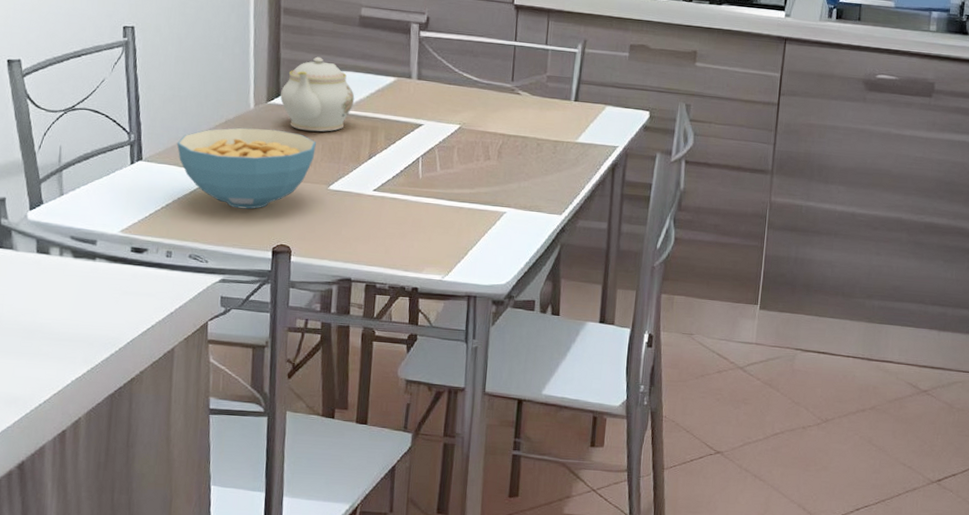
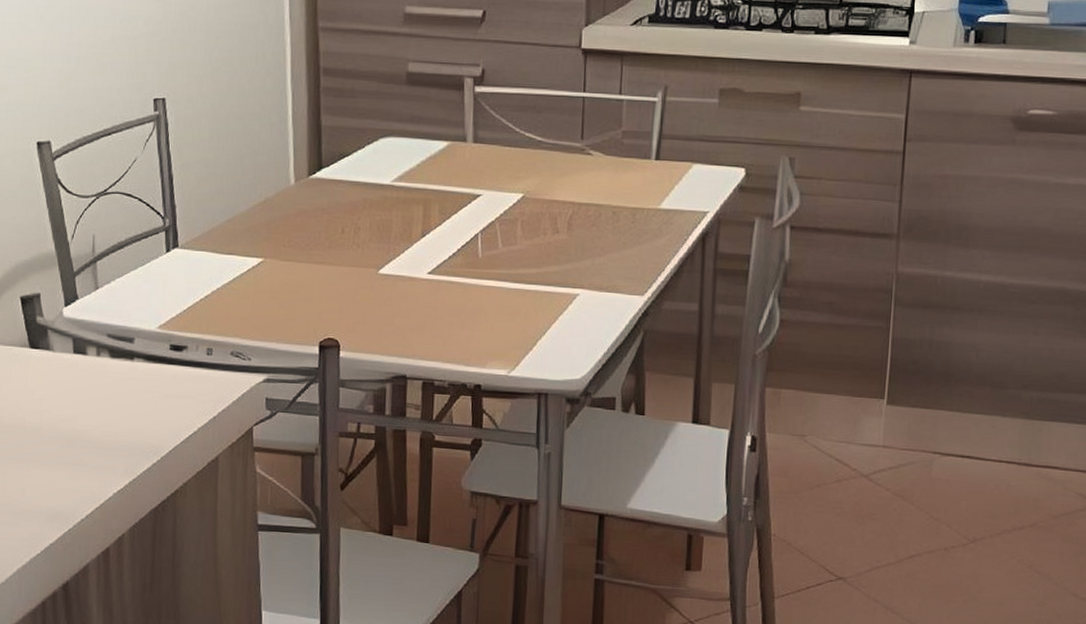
cereal bowl: present [176,127,316,210] -> none [213,206,363,299]
teapot: present [280,57,355,132] -> none [322,122,404,208]

